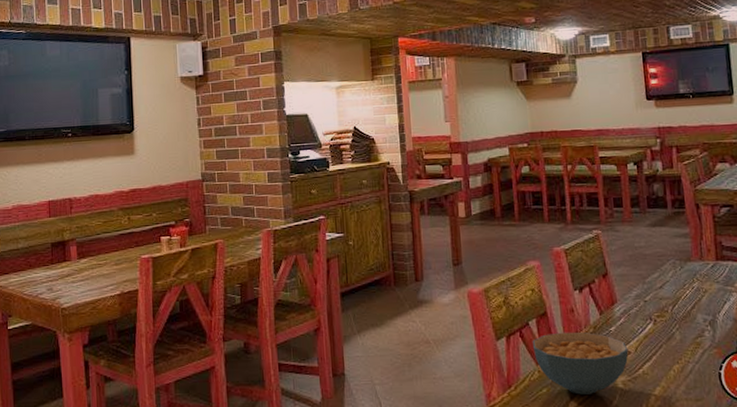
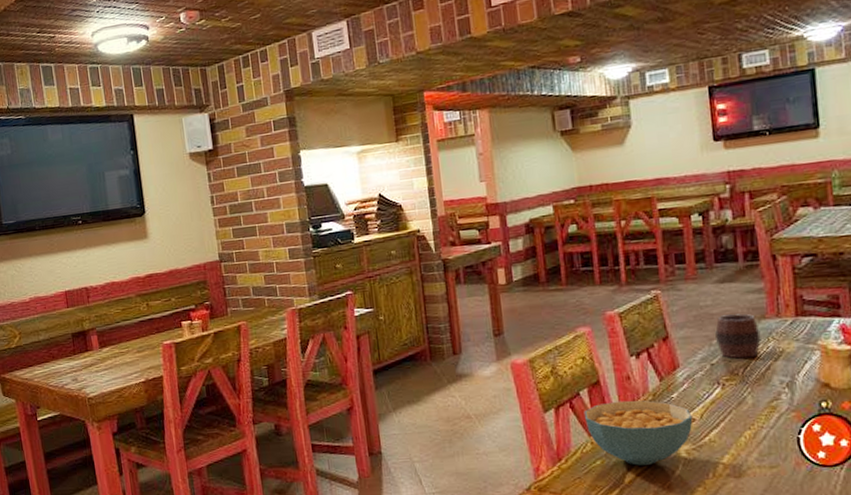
cup: none [648,255,687,297] -> present [715,313,761,359]

